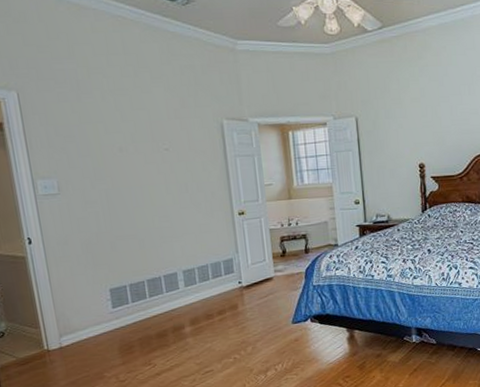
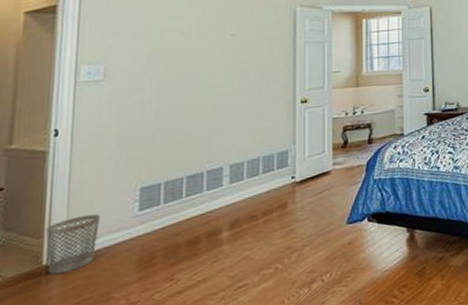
wastebasket: none [41,310,84,357] -> present [46,213,100,275]

